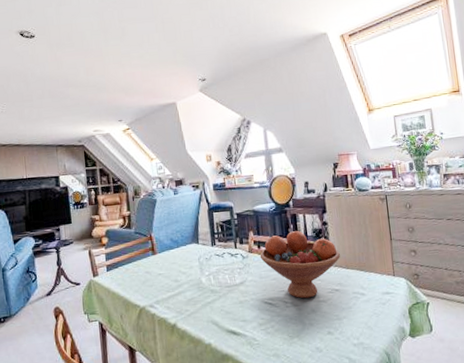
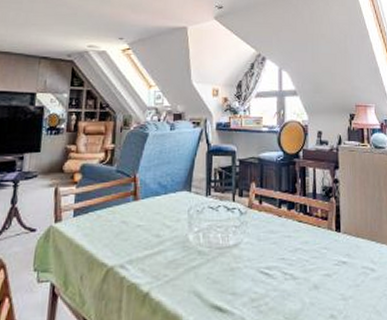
fruit bowl: present [259,231,340,299] -> none [260,187,350,270]

